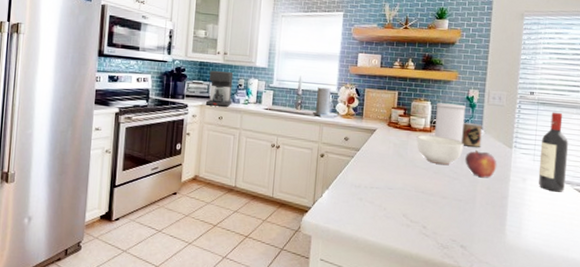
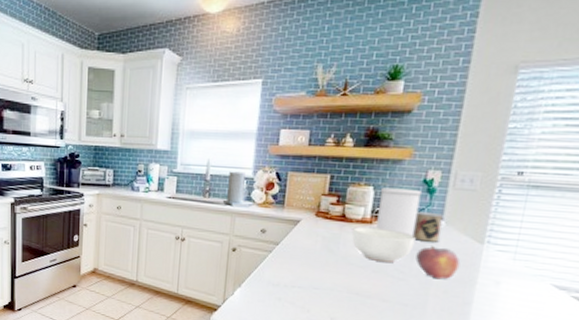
coffee maker: present [206,71,234,107] -> none [103,156,132,195]
wine bottle: present [538,112,569,192] -> none [517,197,570,300]

